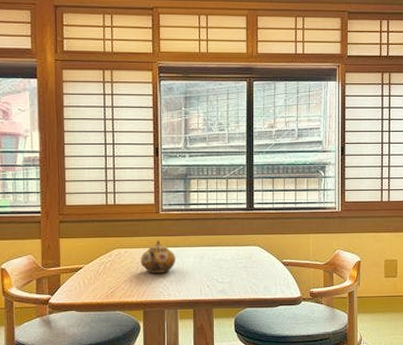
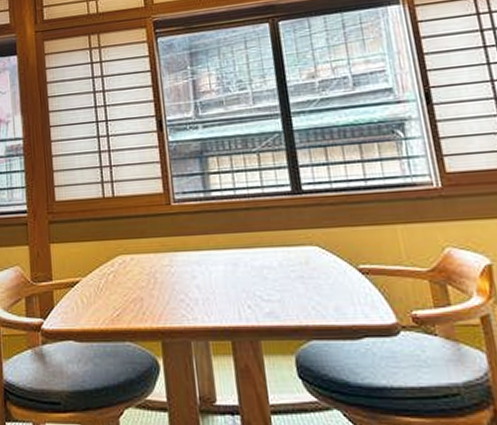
teapot: present [141,240,176,274] -> none [152,241,199,289]

